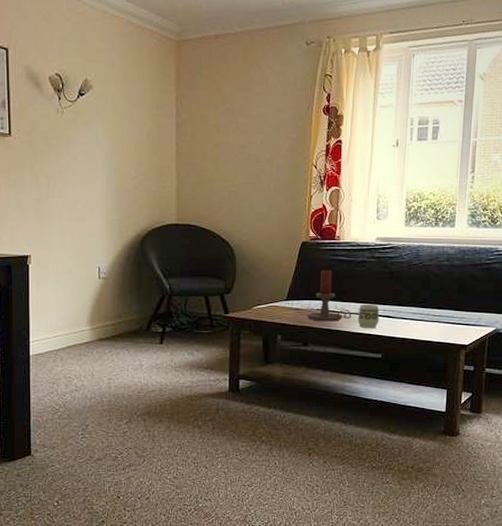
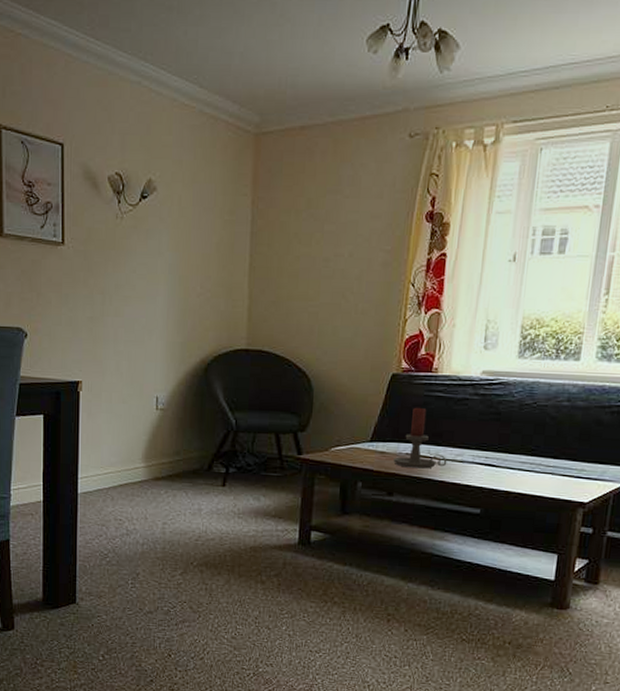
cup: present [357,304,380,328] -> none [453,449,481,478]

